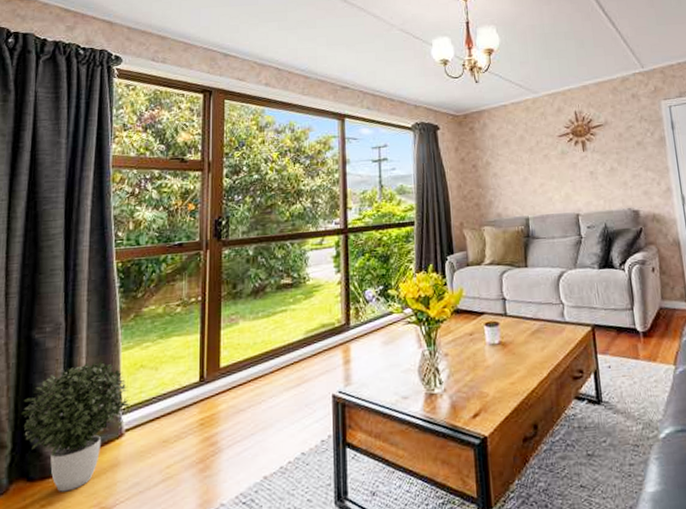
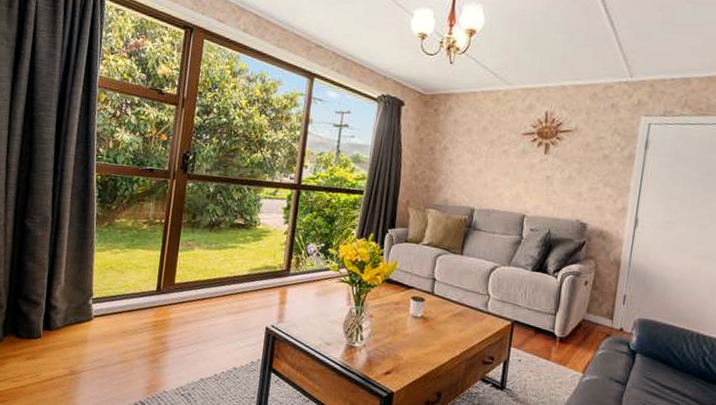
potted plant: present [21,361,129,492] -> none [14,255,99,353]

